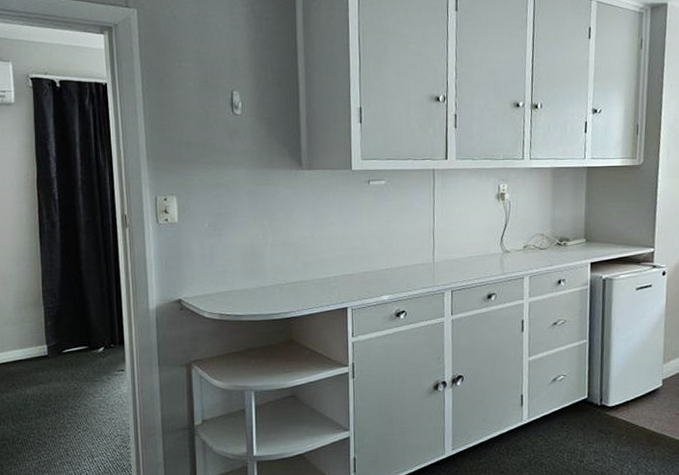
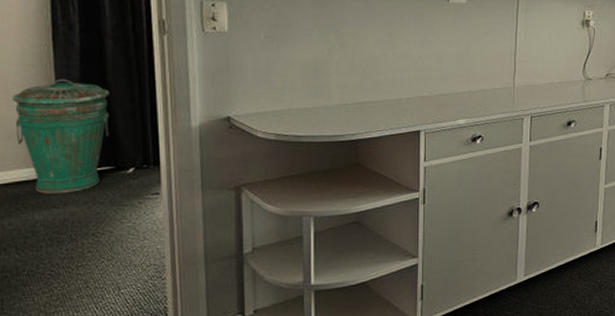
trash can: none [9,270,84,372] -> present [12,79,110,194]

